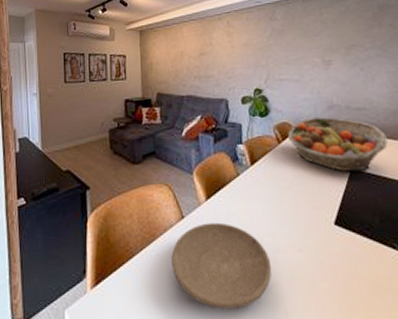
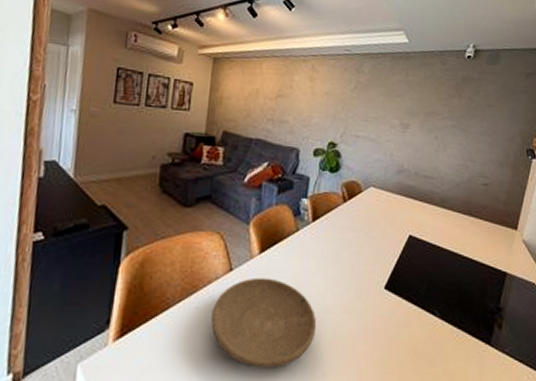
fruit basket: present [287,117,388,173] -> none [354,180,447,239]

